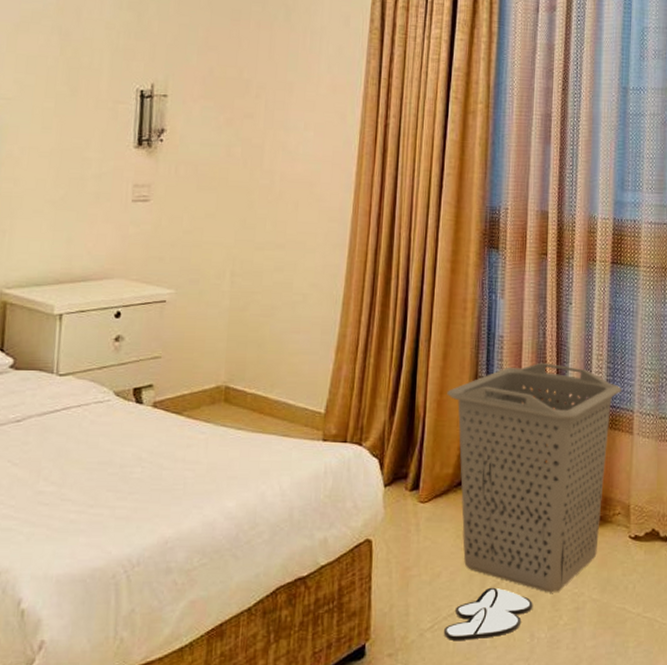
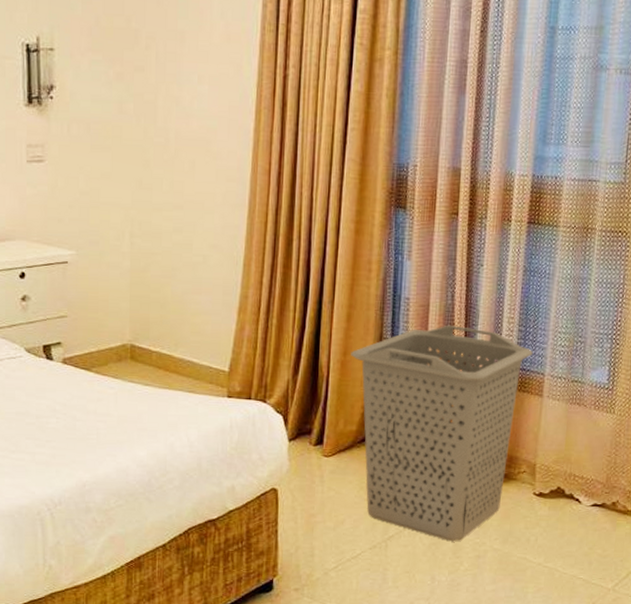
slippers: present [443,587,533,640] -> none [347,535,435,580]

